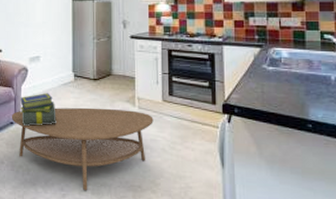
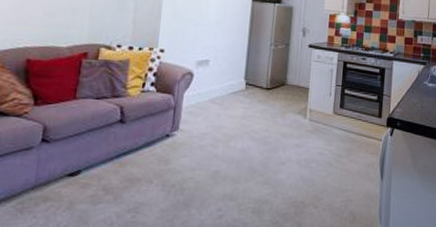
coffee table: present [11,107,154,191] -> none [167,118,323,210]
stack of books: present [20,93,56,126] -> none [179,102,222,139]

